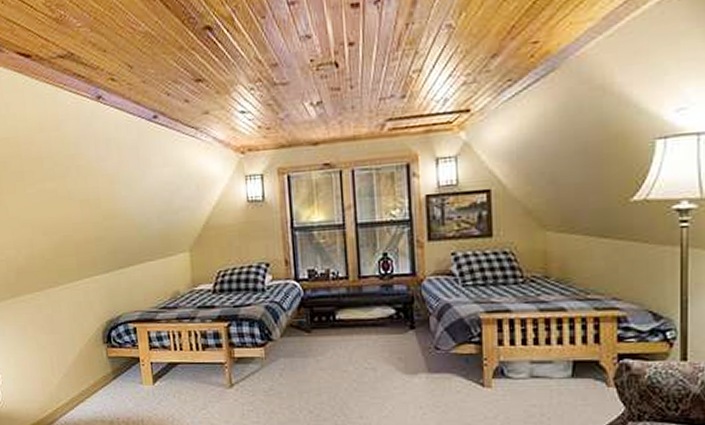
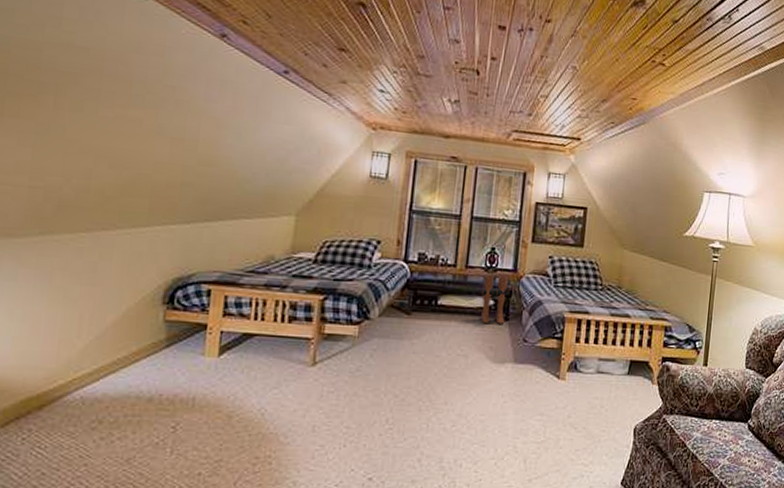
boots: none [380,281,411,335] -> present [481,275,508,325]

